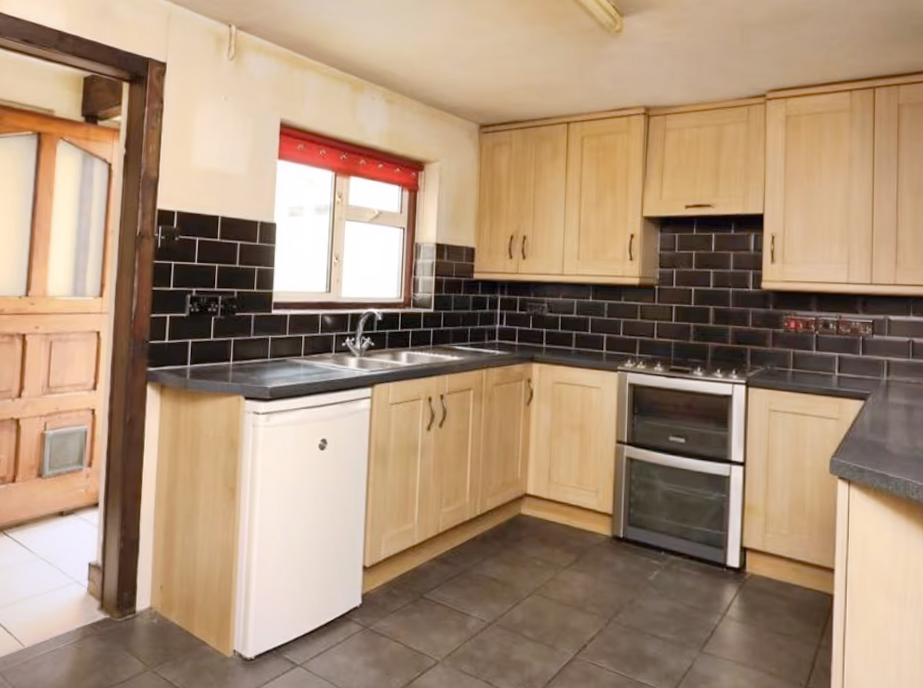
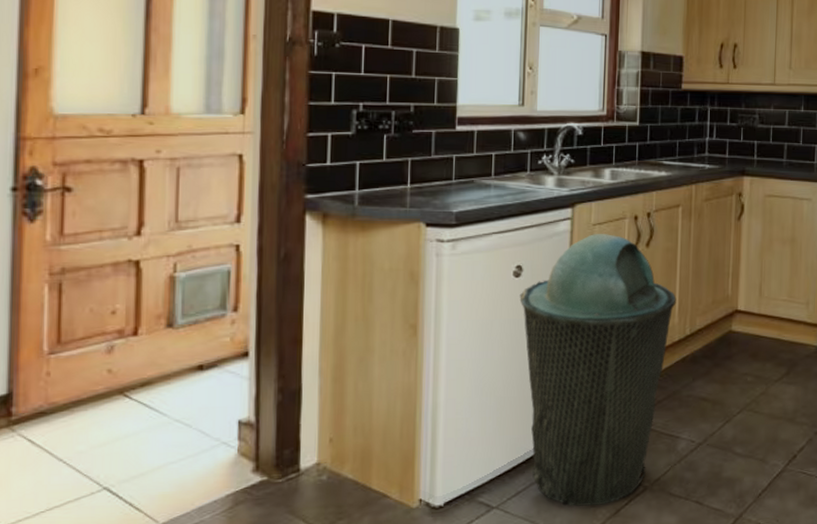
trash bin: none [324,413,468,674] -> present [519,234,677,506]

